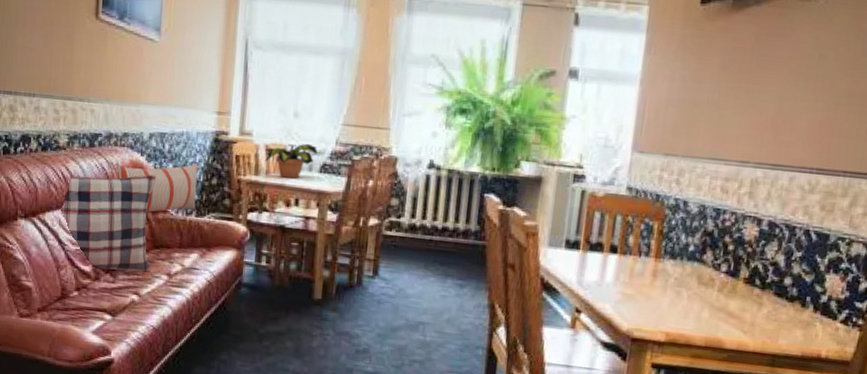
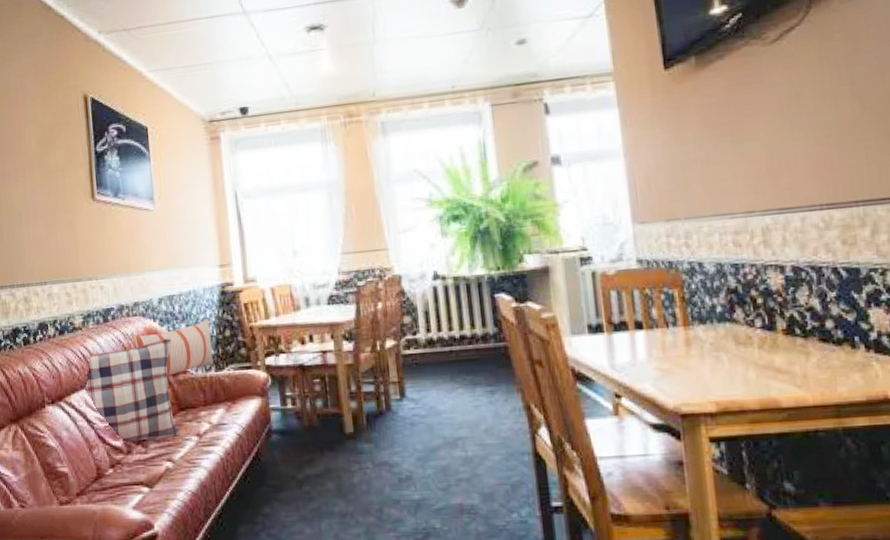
flower pot: present [265,143,317,179] -> none [271,278,322,318]

